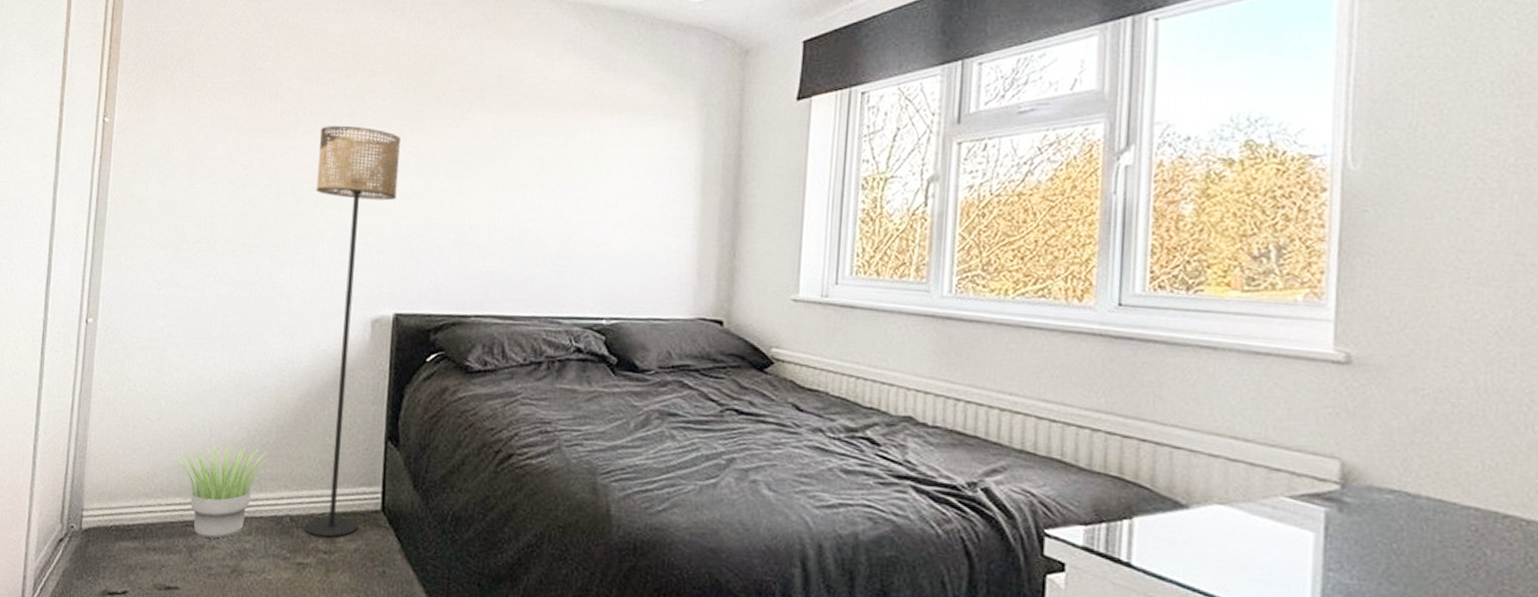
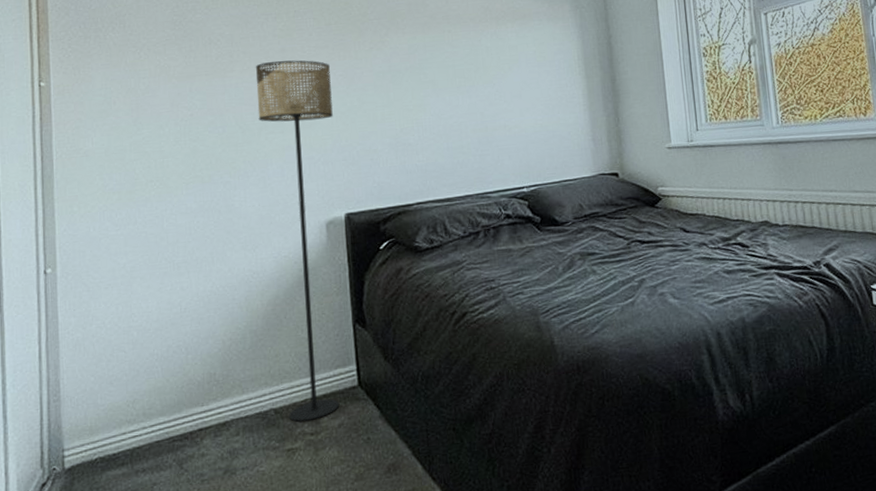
potted plant: present [176,445,268,539] -> none [155,356,246,448]

